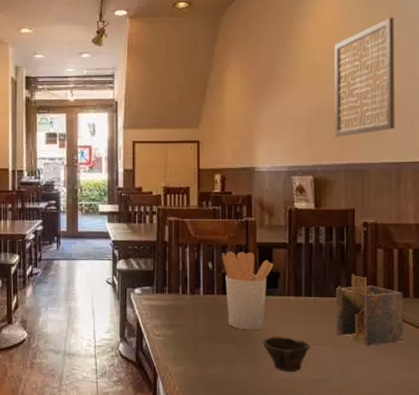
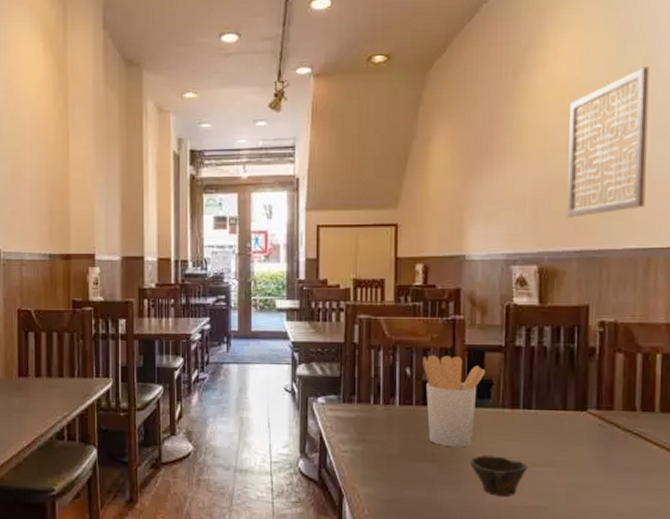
napkin holder: present [335,274,404,346] -> none [560,383,647,468]

